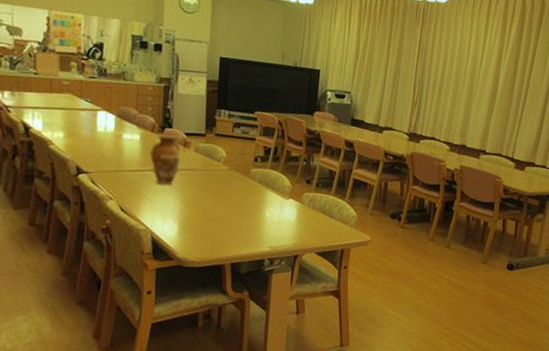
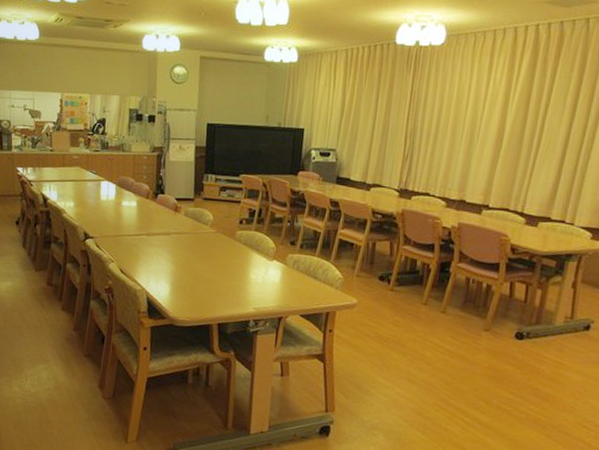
vase: present [149,134,180,185] -> none [144,200,172,248]

